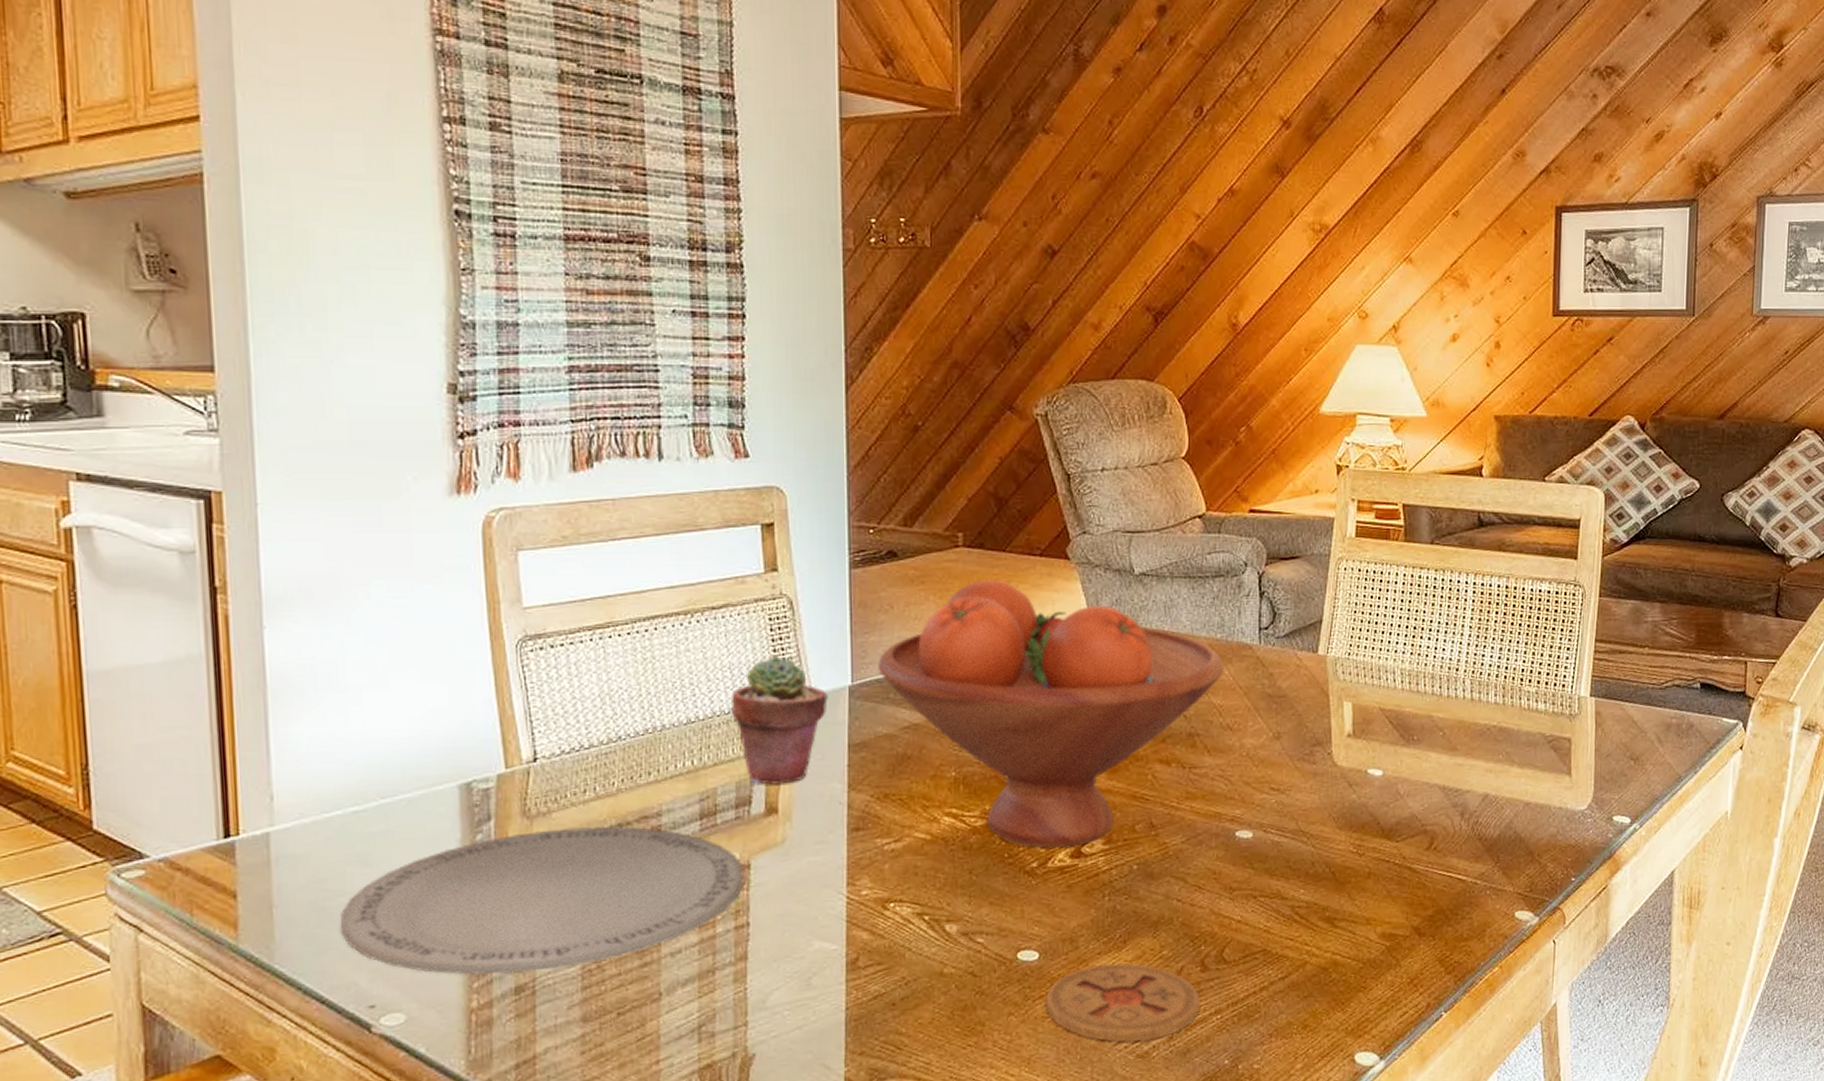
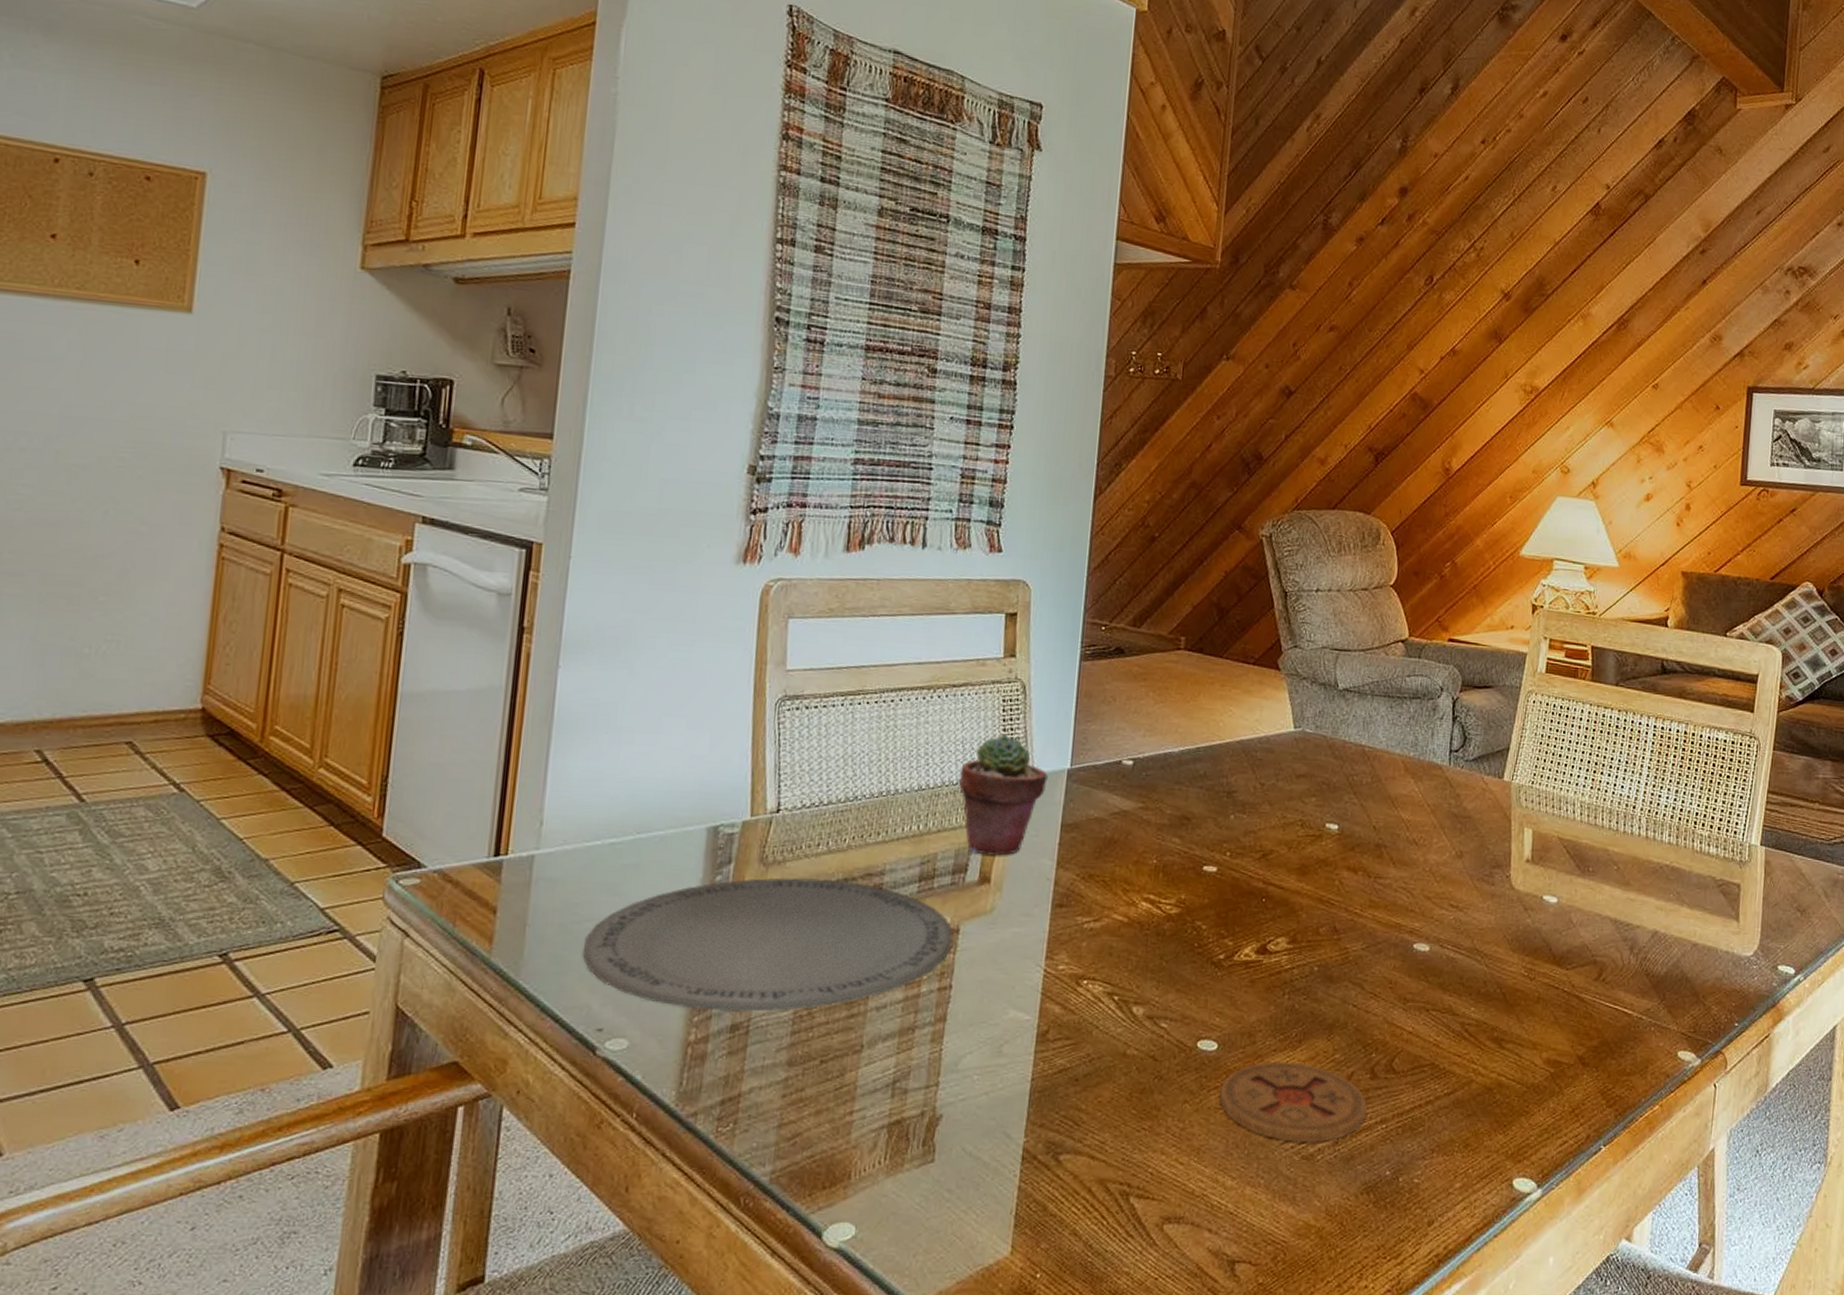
fruit bowl: present [878,579,1224,849] -> none [1096,681,1415,943]

